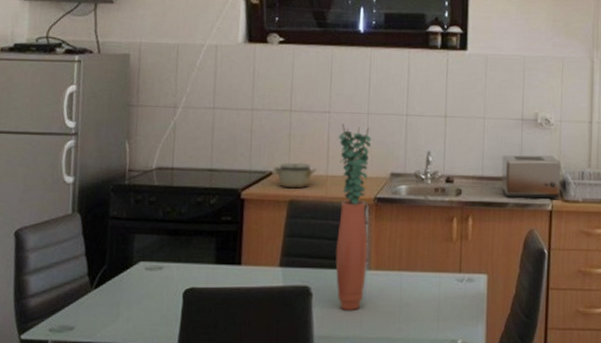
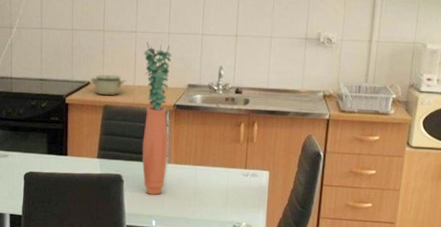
toaster: present [501,155,561,199] -> none [284,70,340,109]

